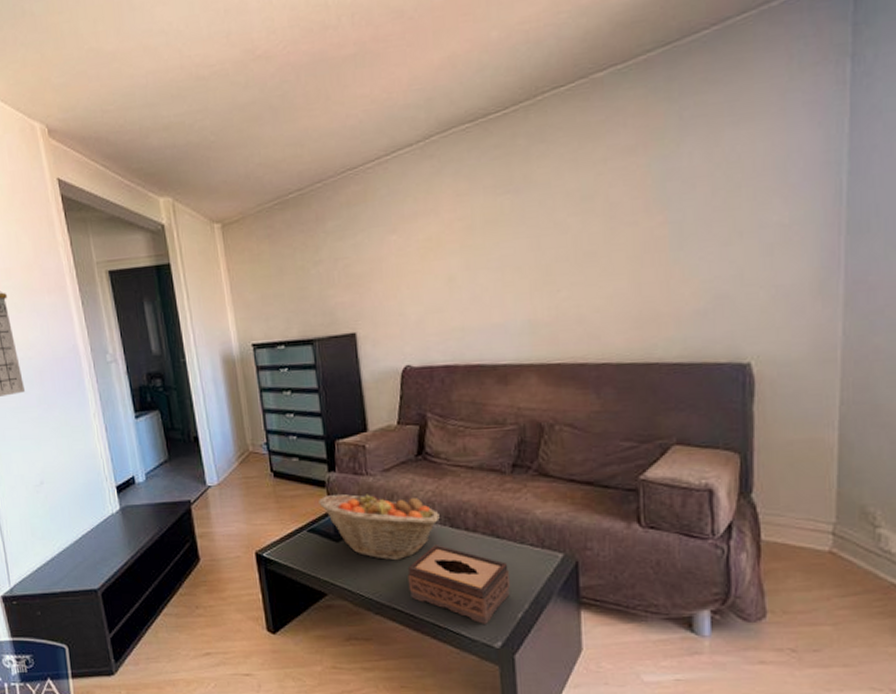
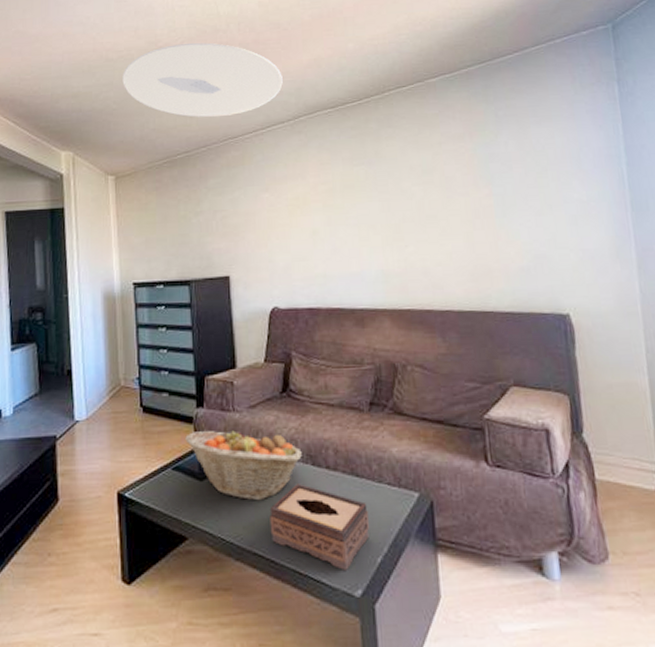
ceiling light: none [217,45,410,146] -> present [122,43,283,118]

